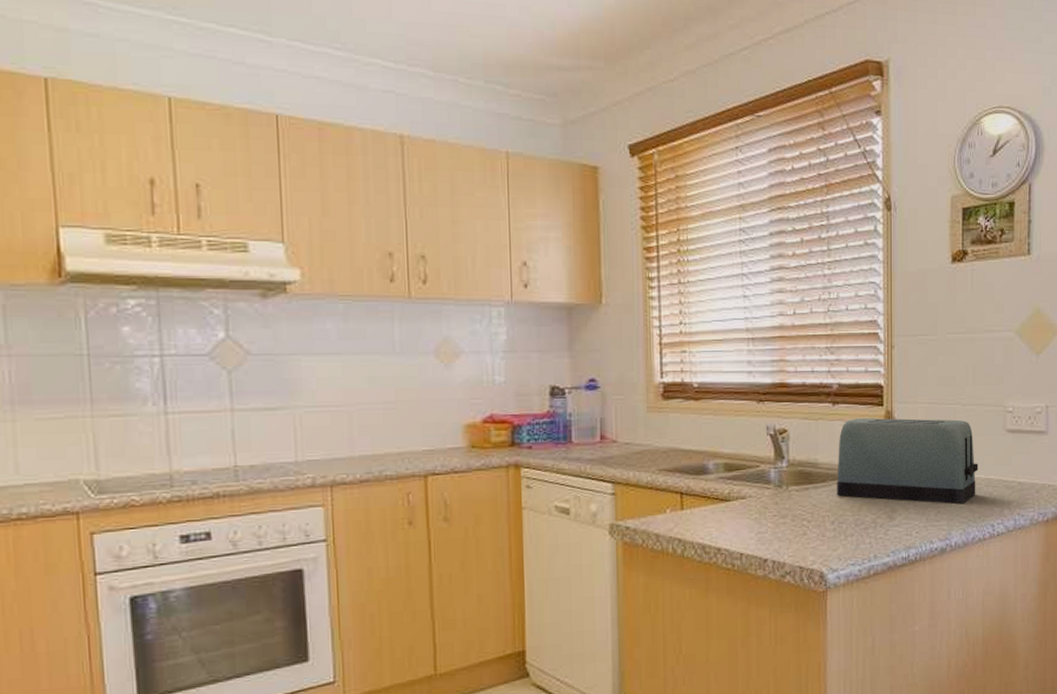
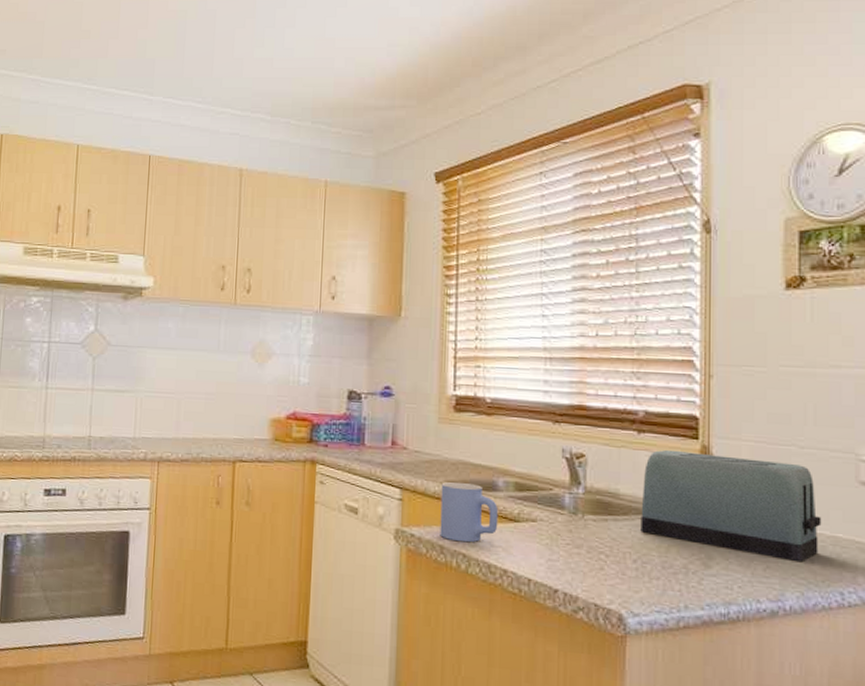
mug: none [654,469,711,528] -> present [440,481,499,543]

